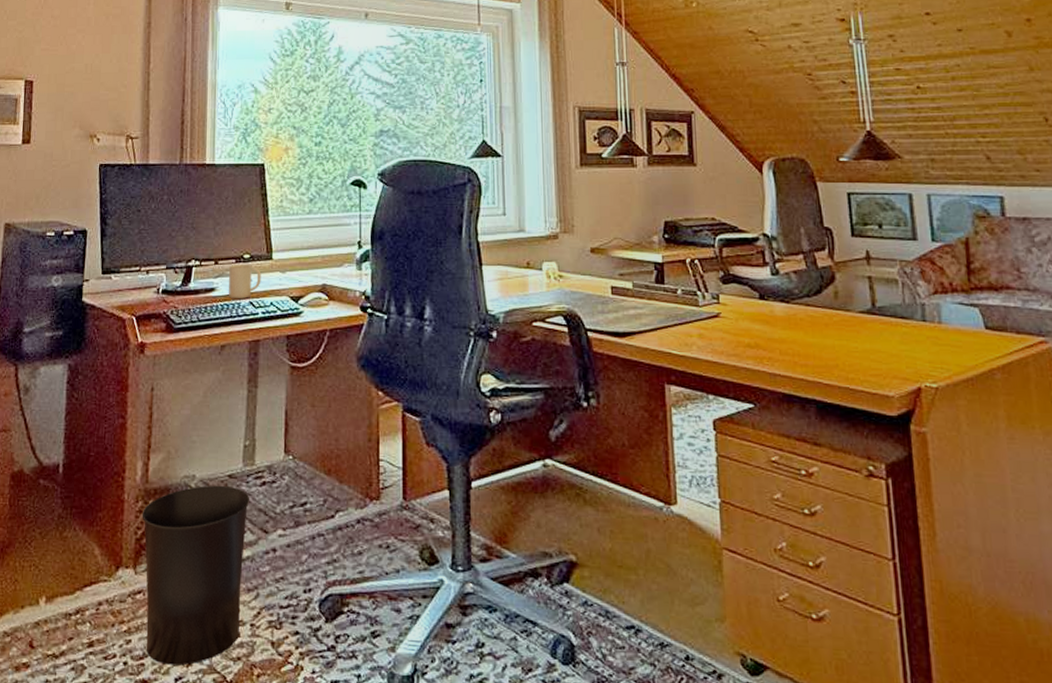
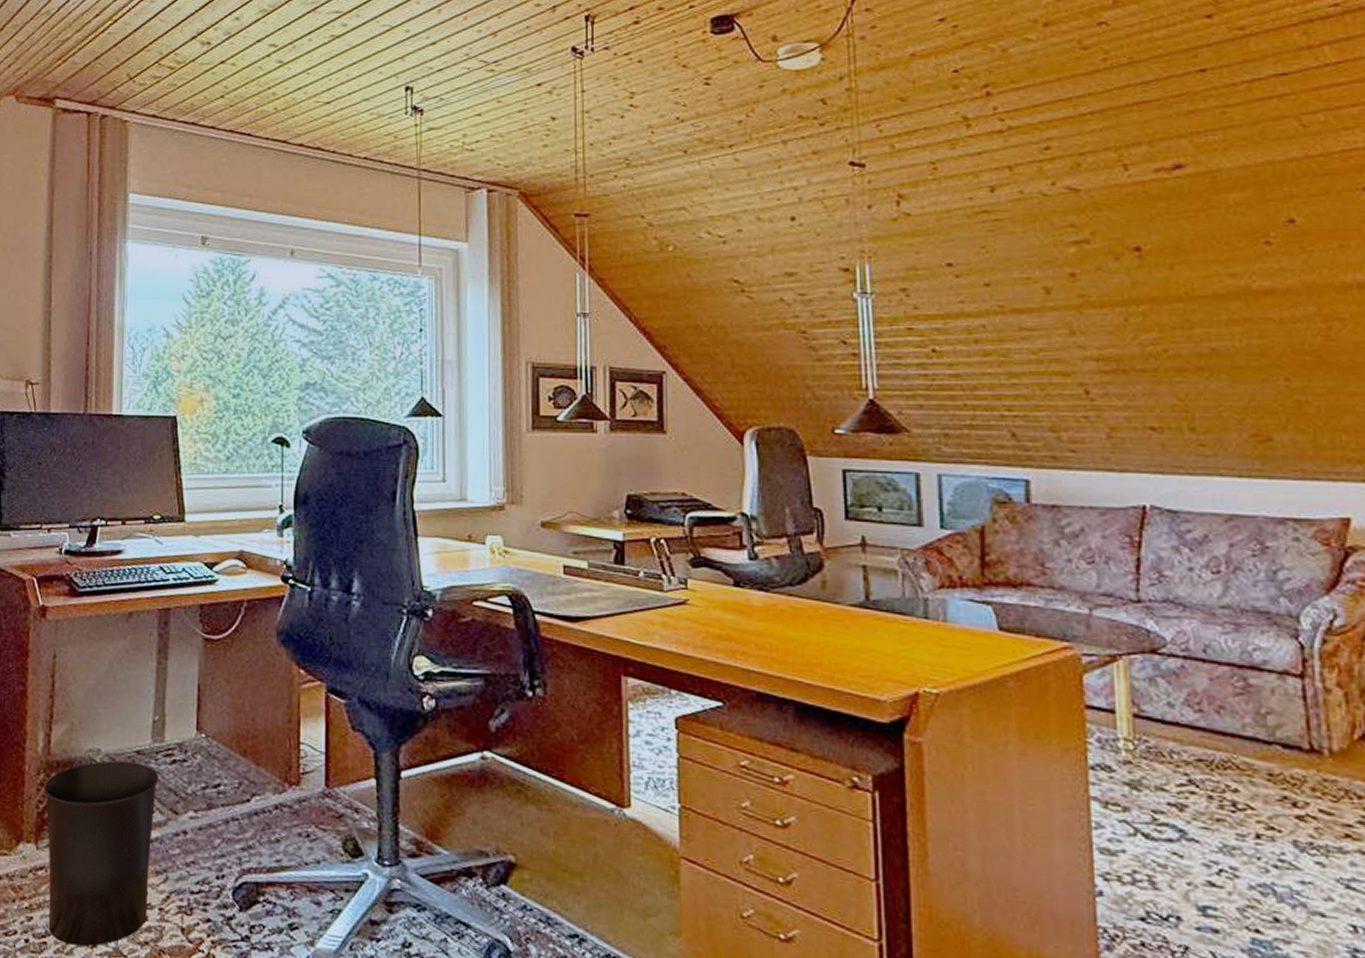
mug: present [228,265,261,300] -> none [136,526,173,564]

